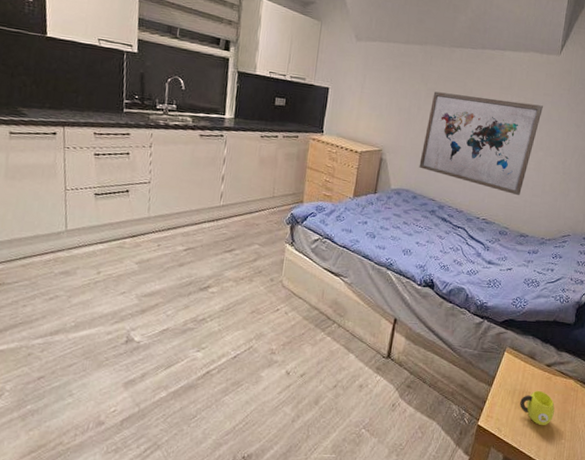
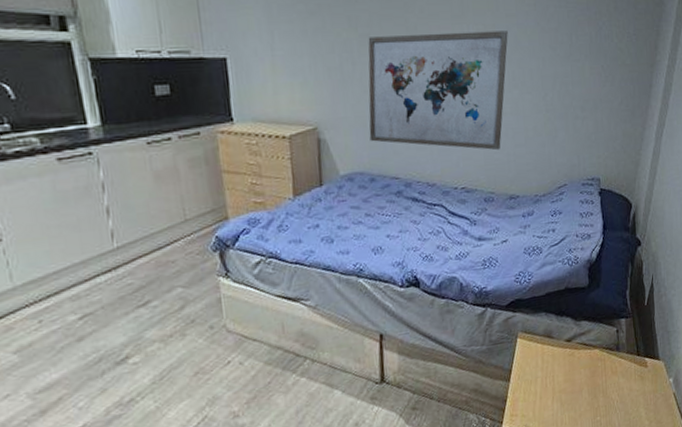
cup: present [520,390,555,426] -> none [544,370,584,409]

